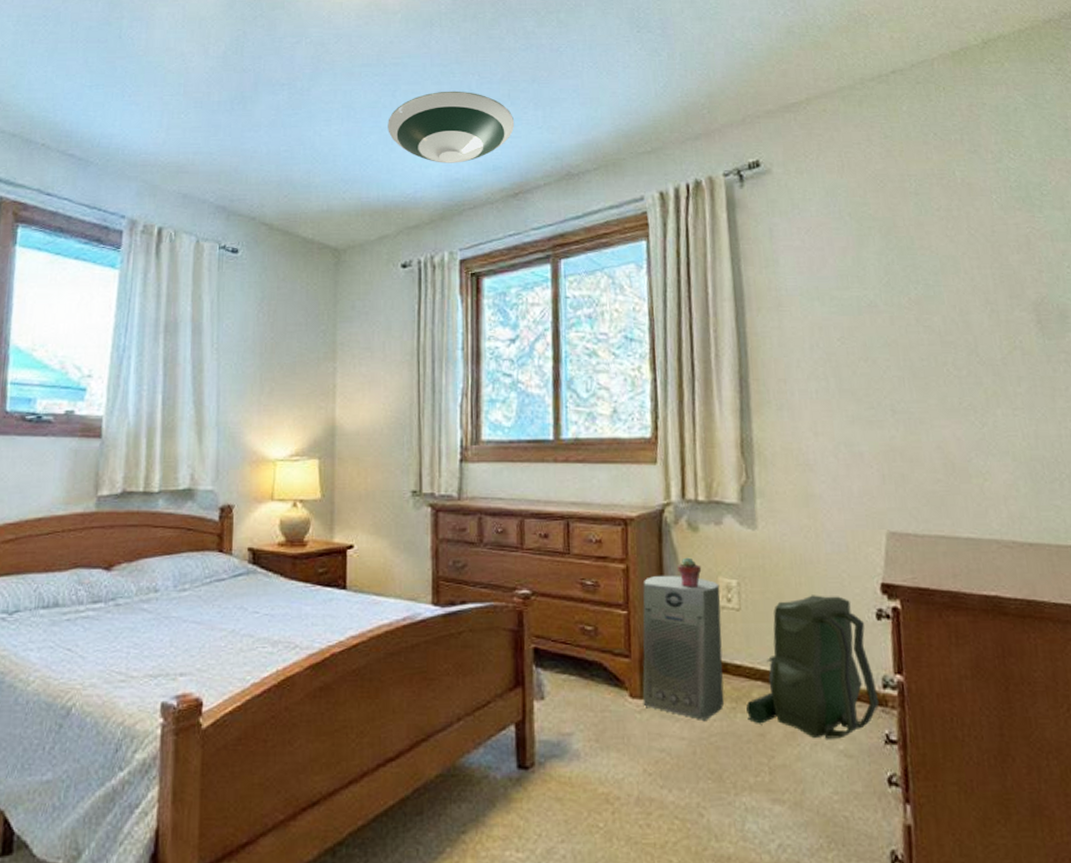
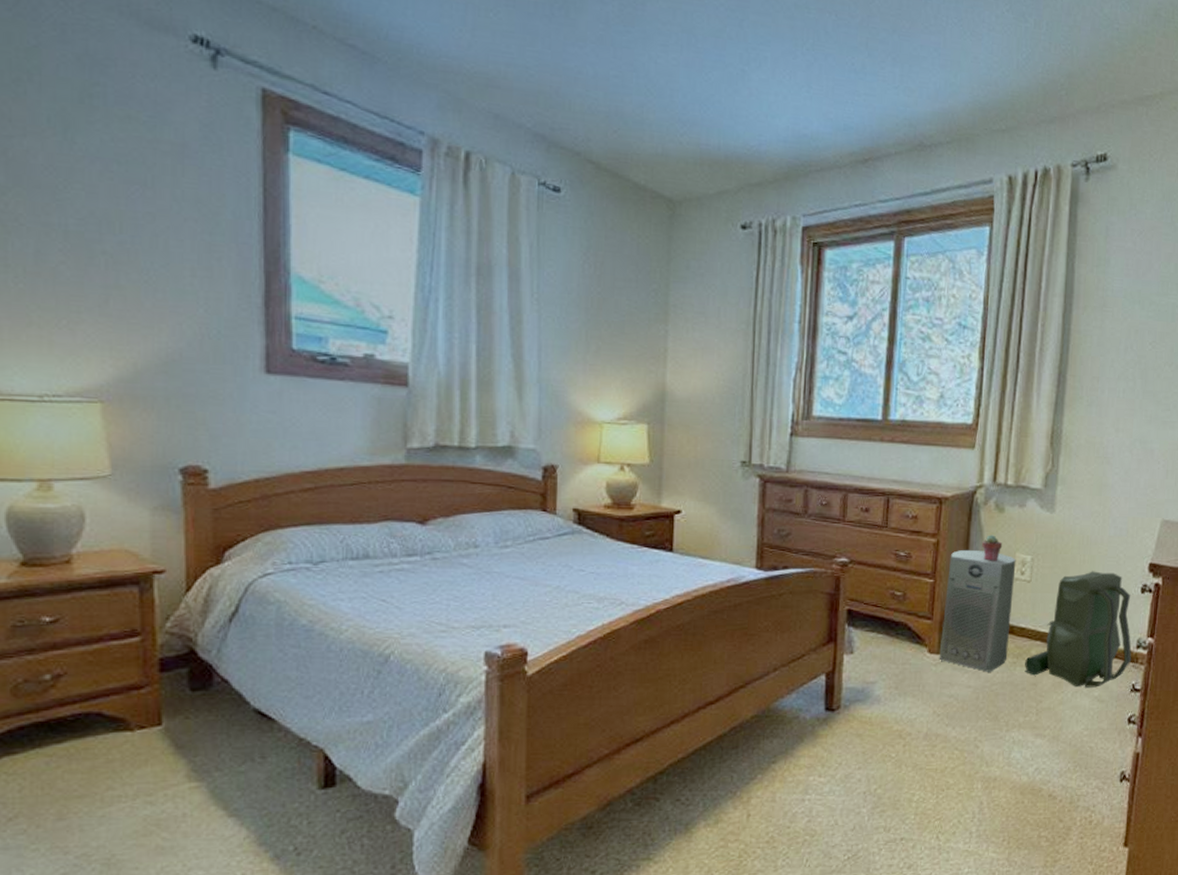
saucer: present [388,91,515,163] -> none [732,28,871,117]

